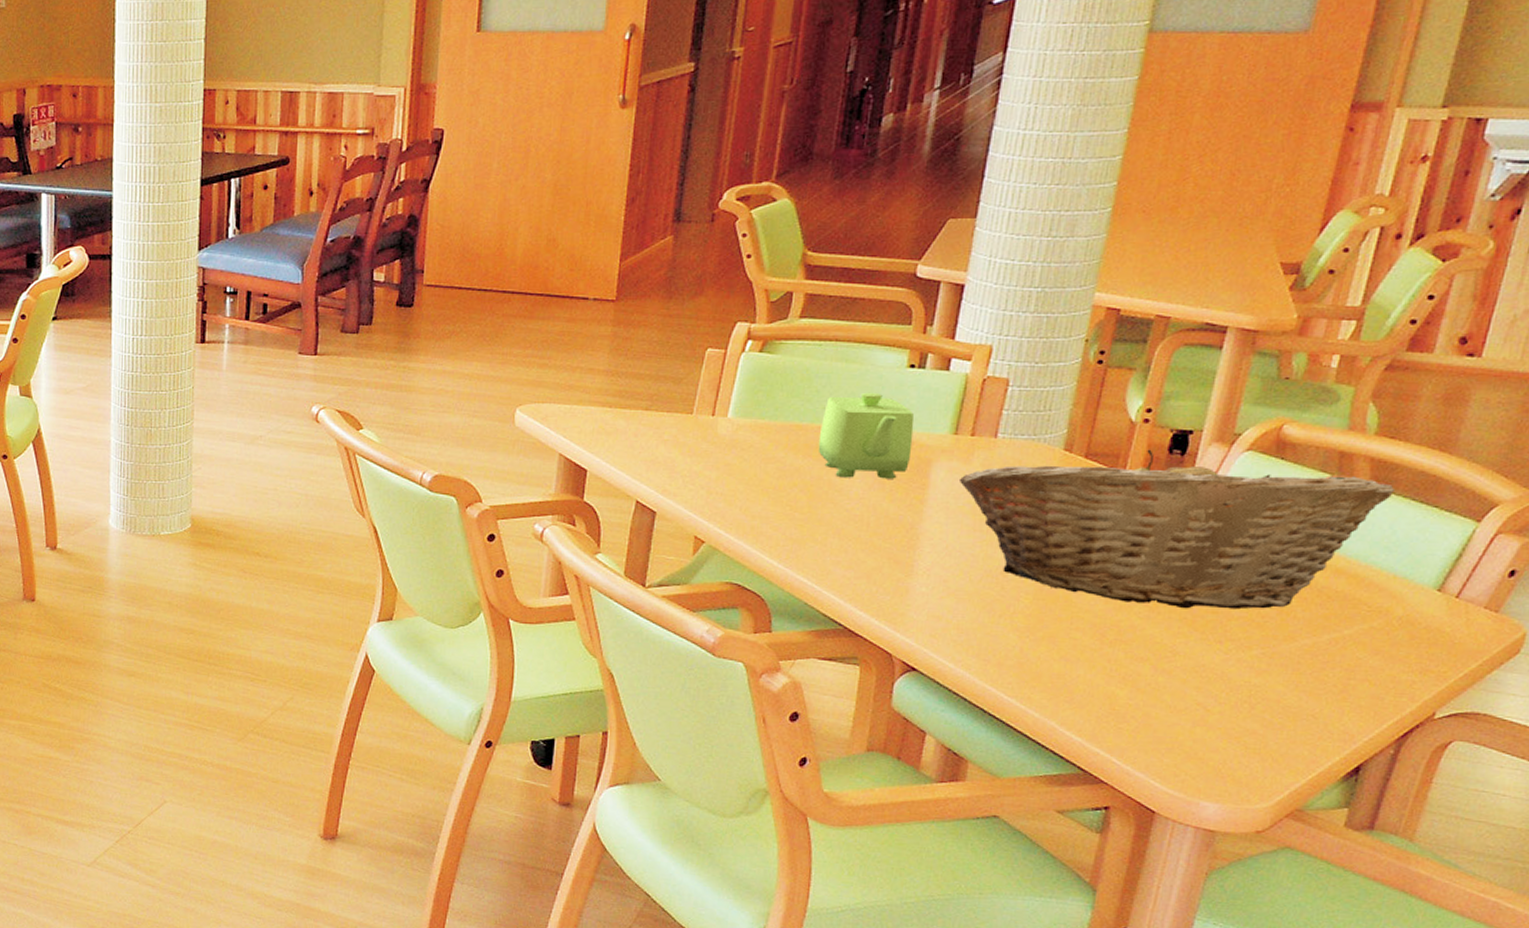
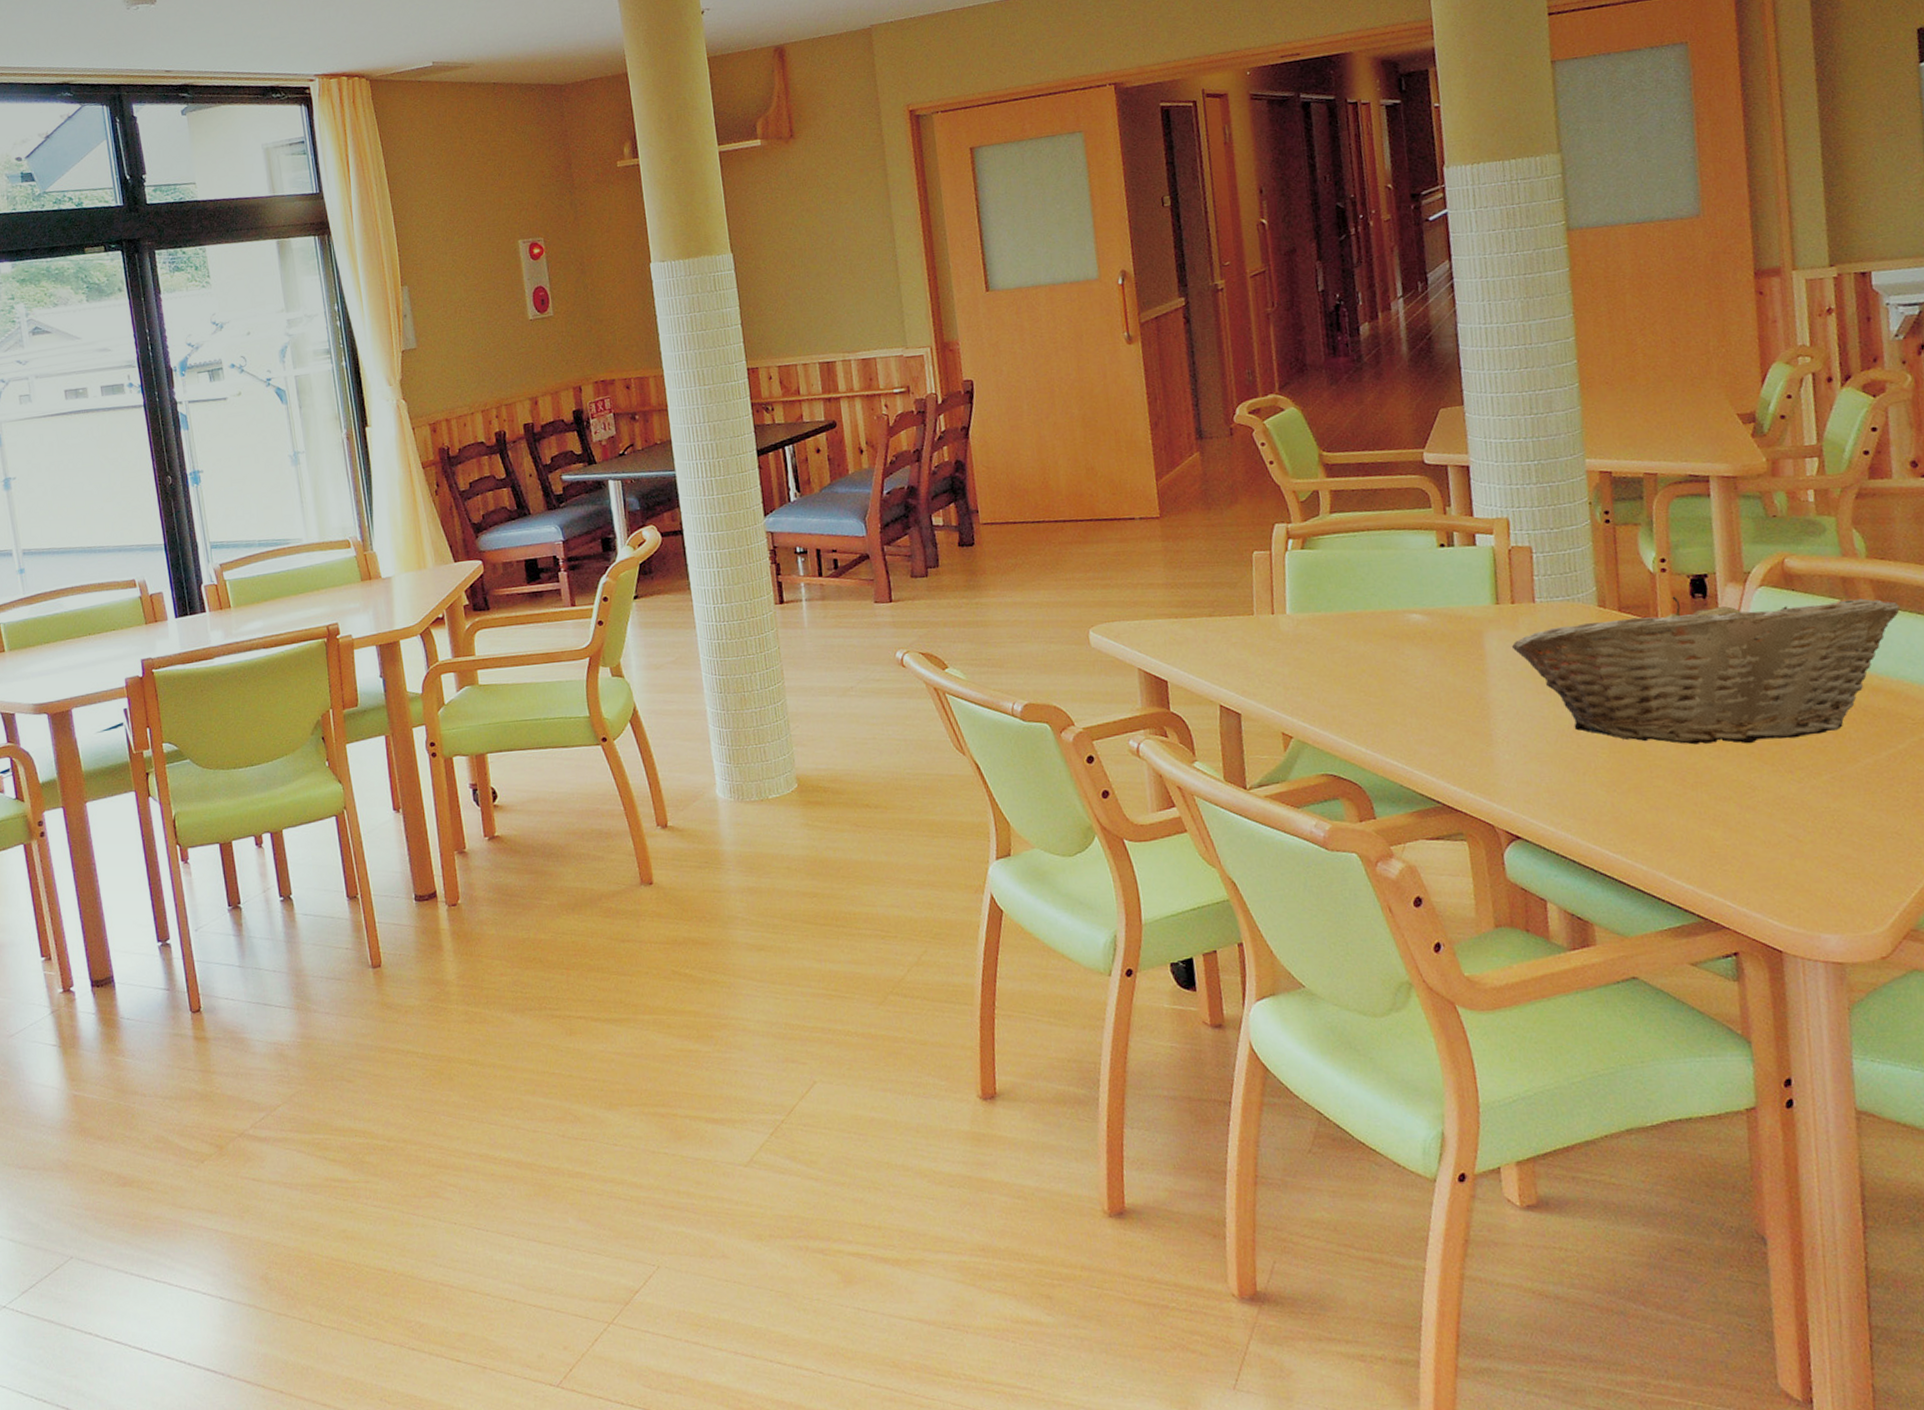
teapot: present [818,392,915,479] -> none [1373,574,1463,659]

